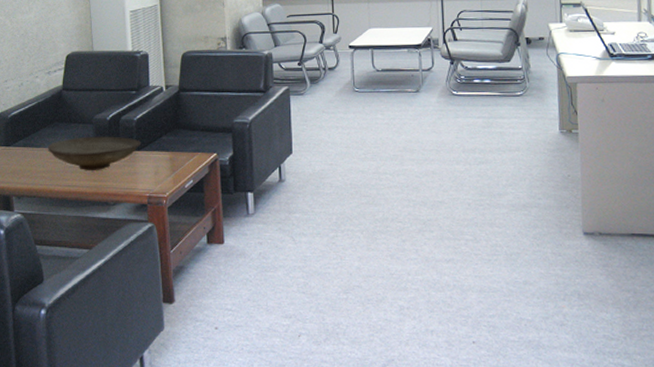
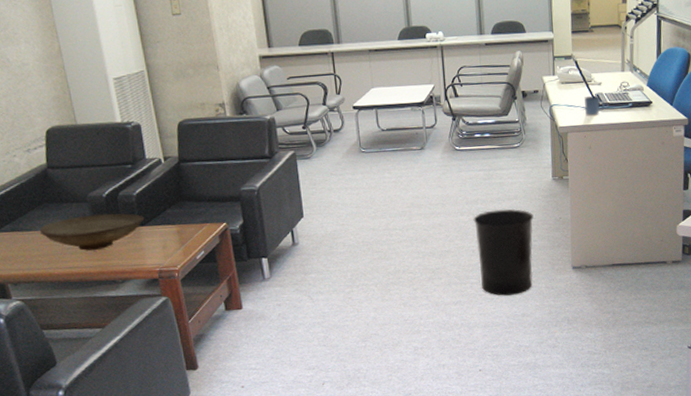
waste bin: none [470,161,538,258] -> present [473,208,534,296]
mug: none [596,45,621,68] -> present [584,95,606,117]

